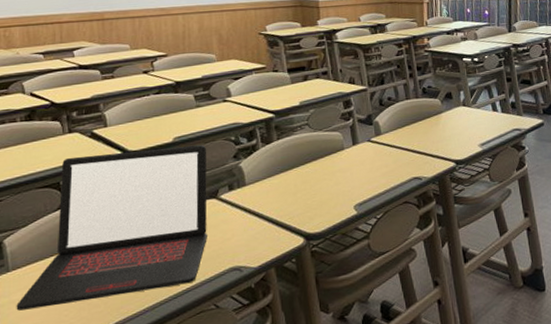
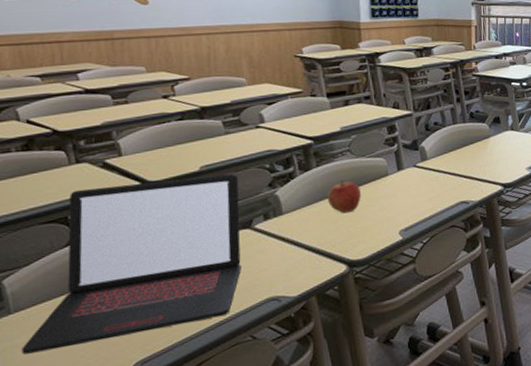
apple: none [286,153,318,187] -> present [327,180,361,214]

